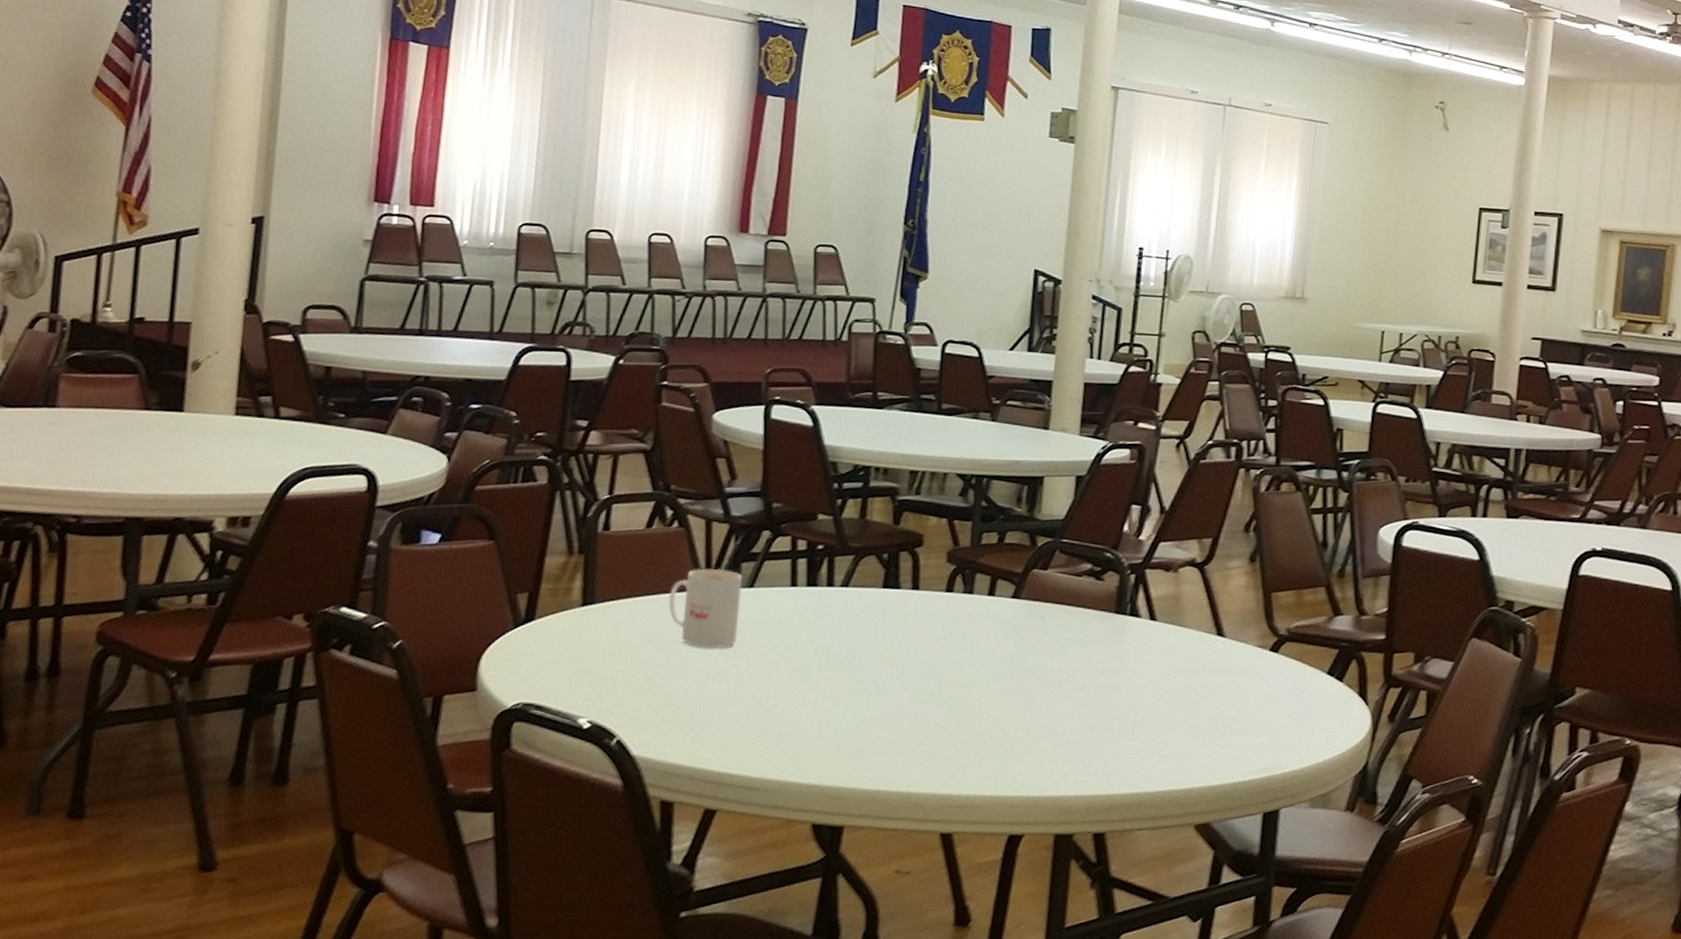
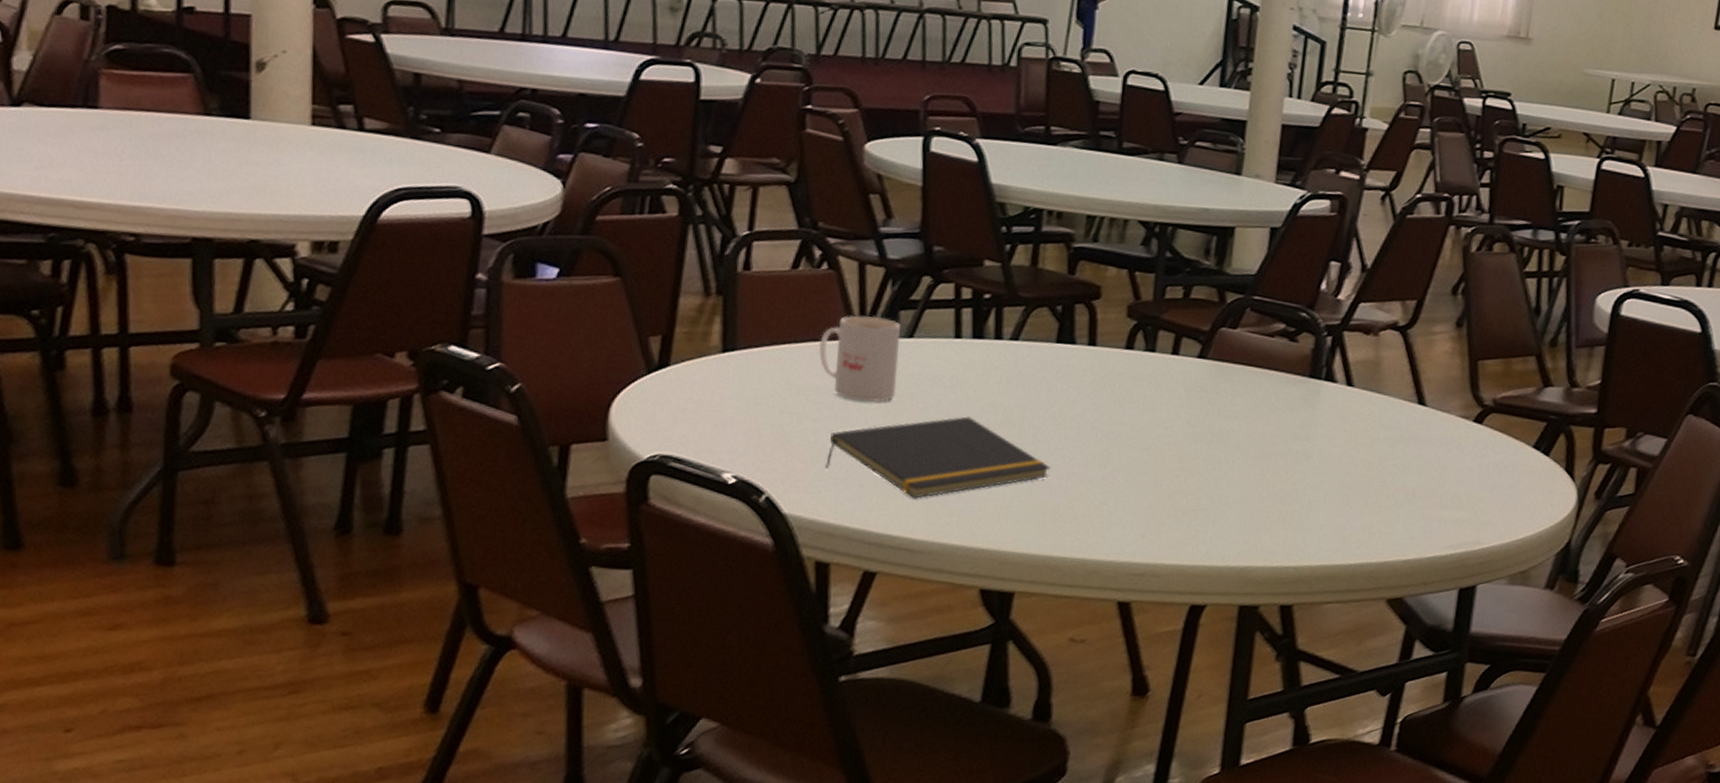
notepad: none [672,659,878,738] -> present [825,416,1051,499]

